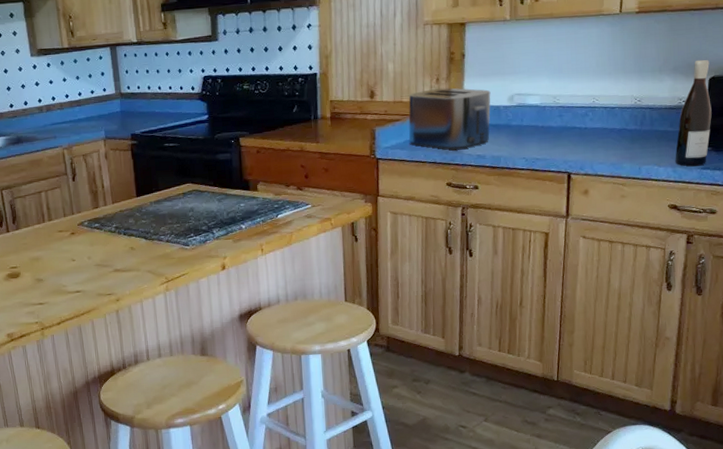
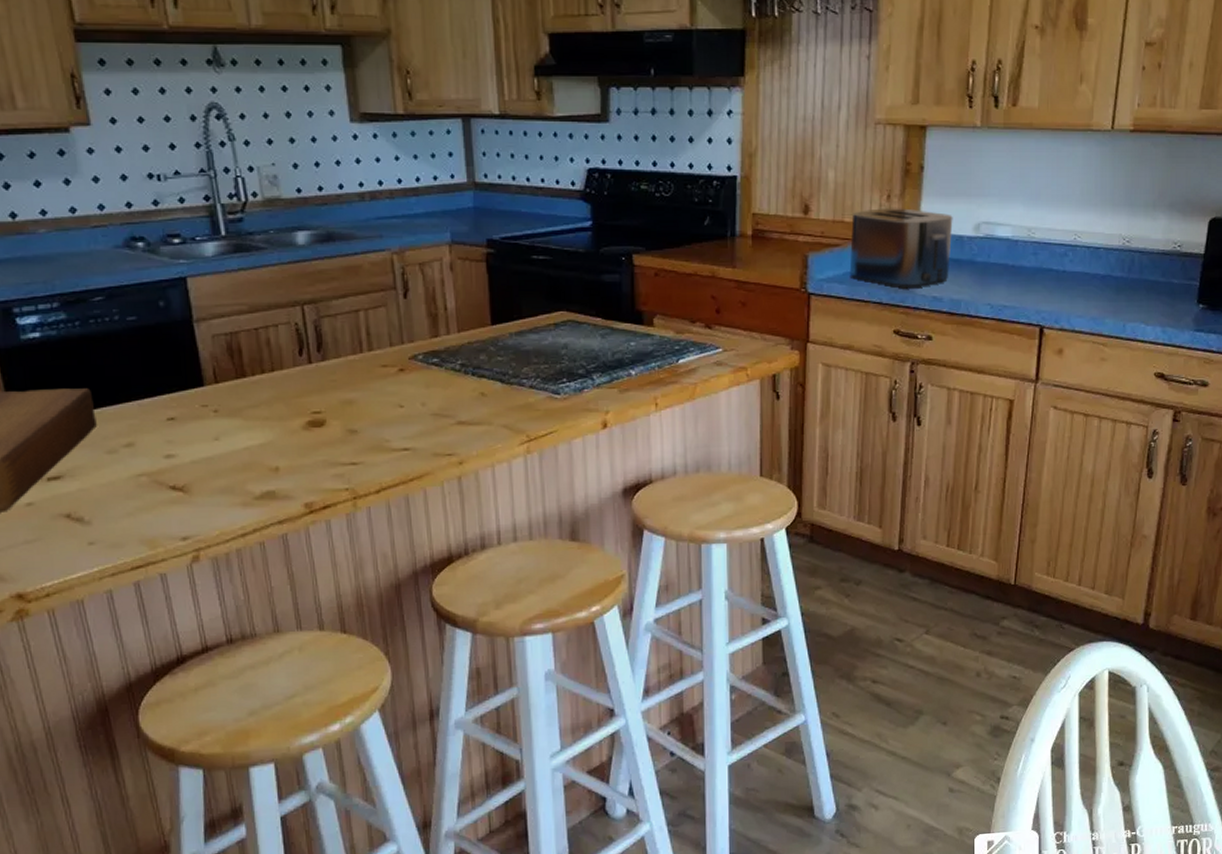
bottle: present [675,59,712,167] -> none [1165,196,1211,327]

